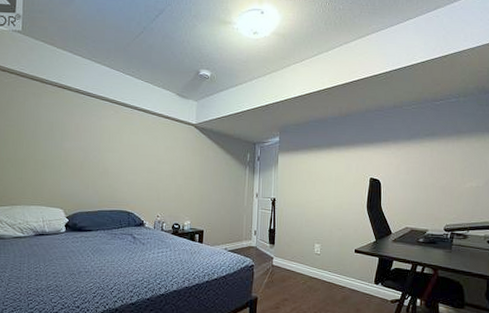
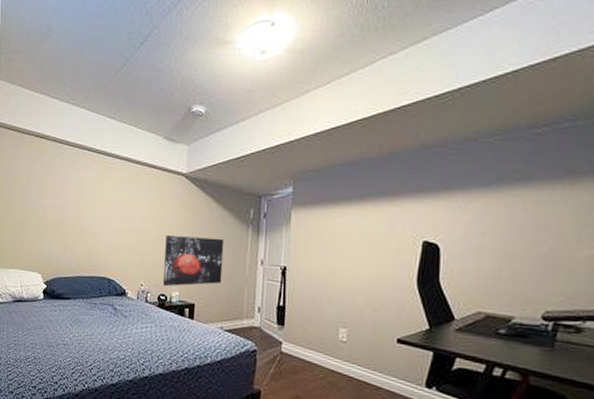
wall art: none [176,174,227,217] -> present [162,234,224,287]

